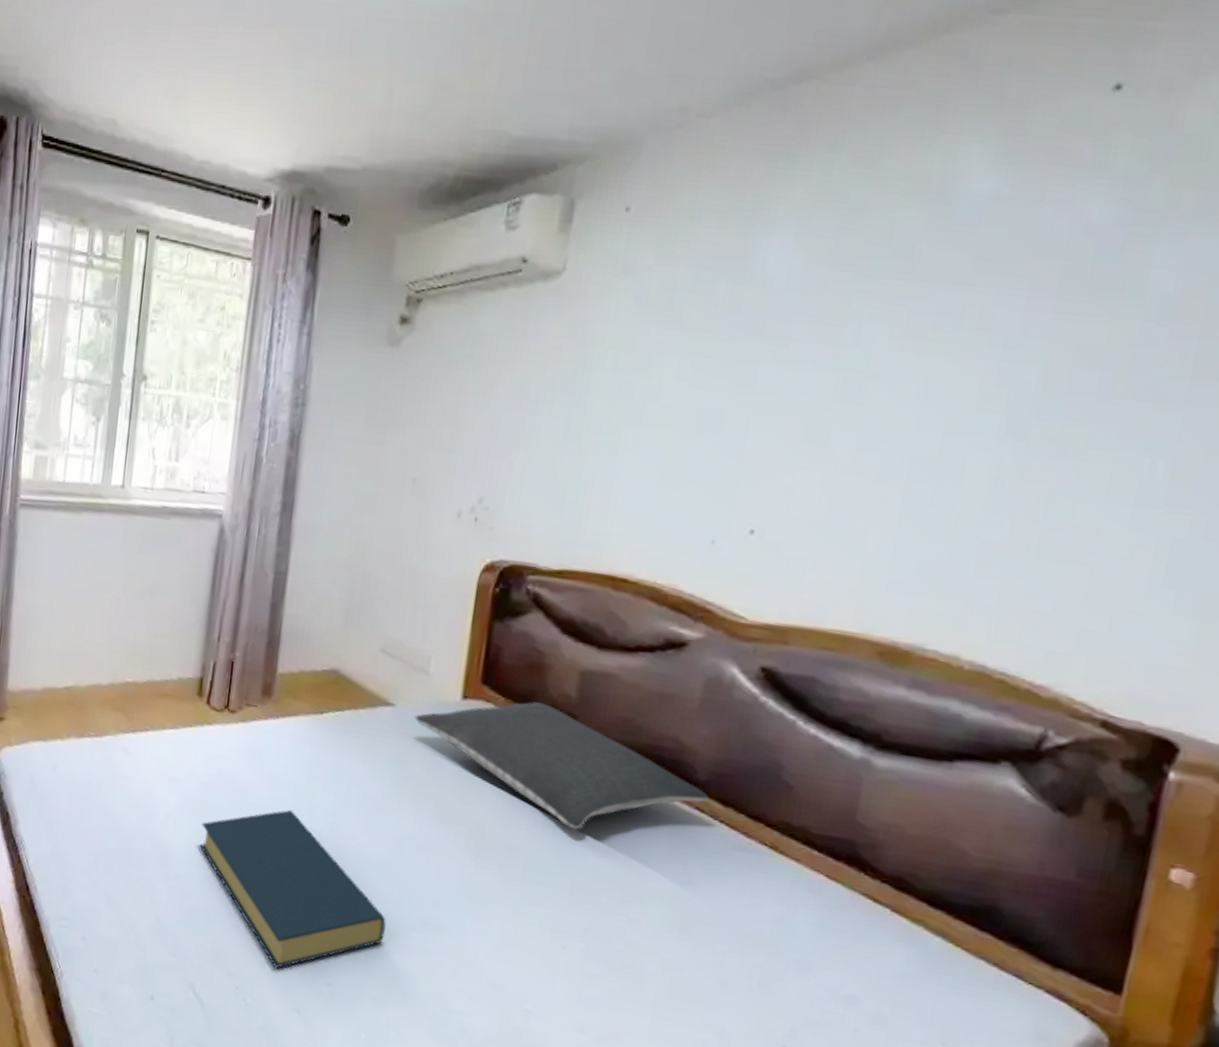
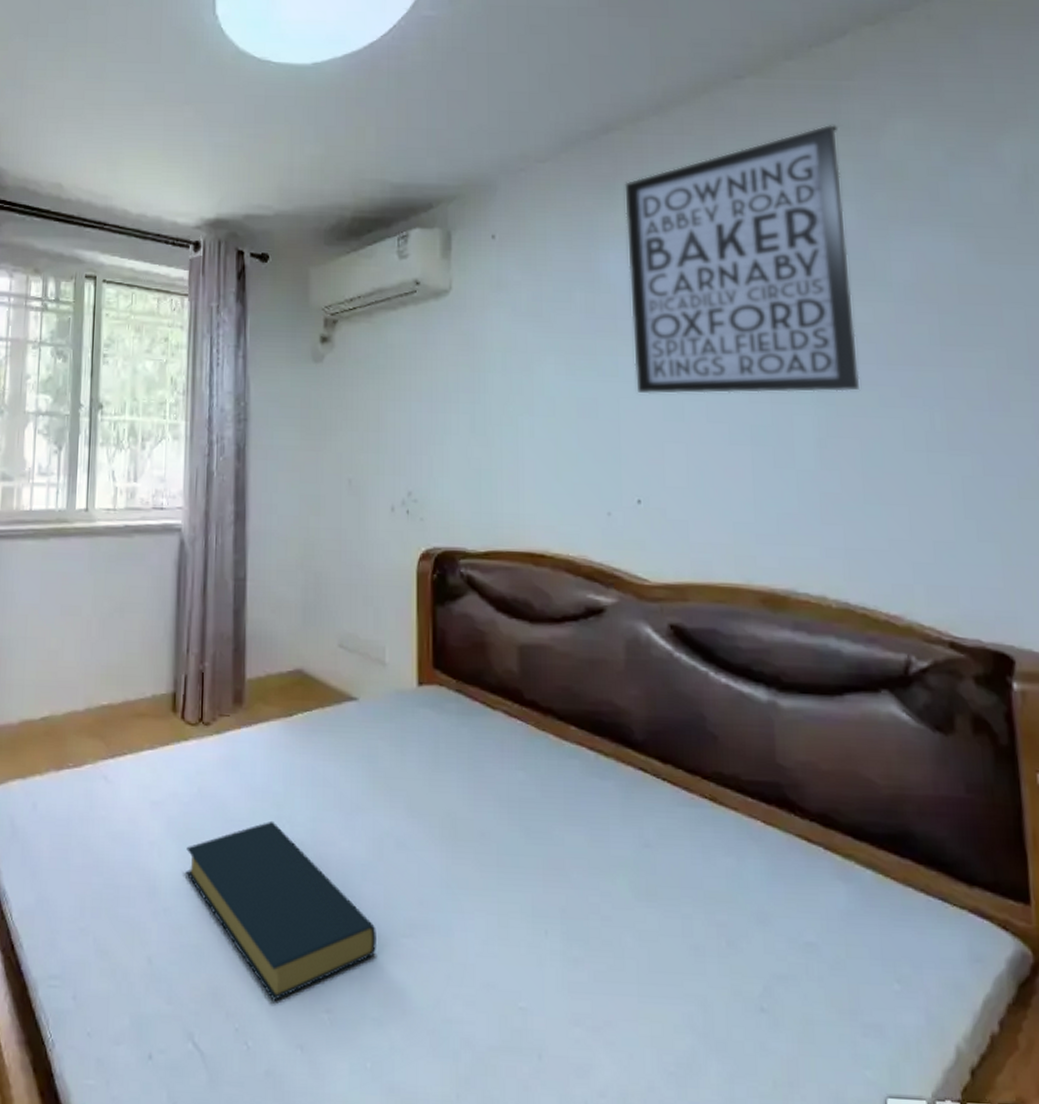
pillow: present [414,702,709,830] -> none [377,681,649,805]
wall art: none [774,82,1121,427] -> present [625,125,860,394]

